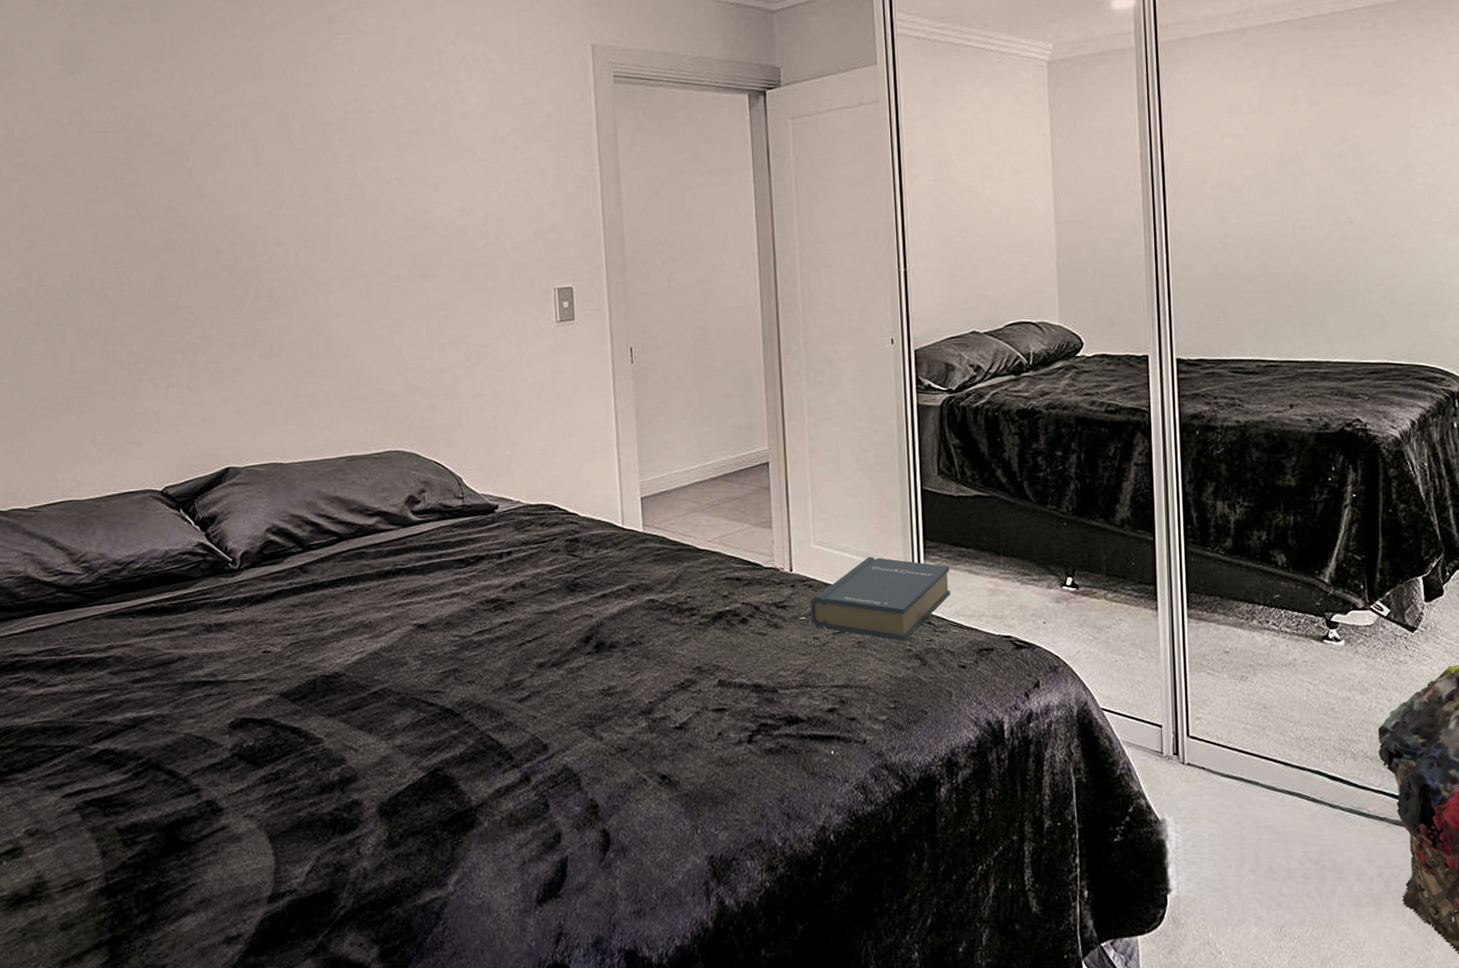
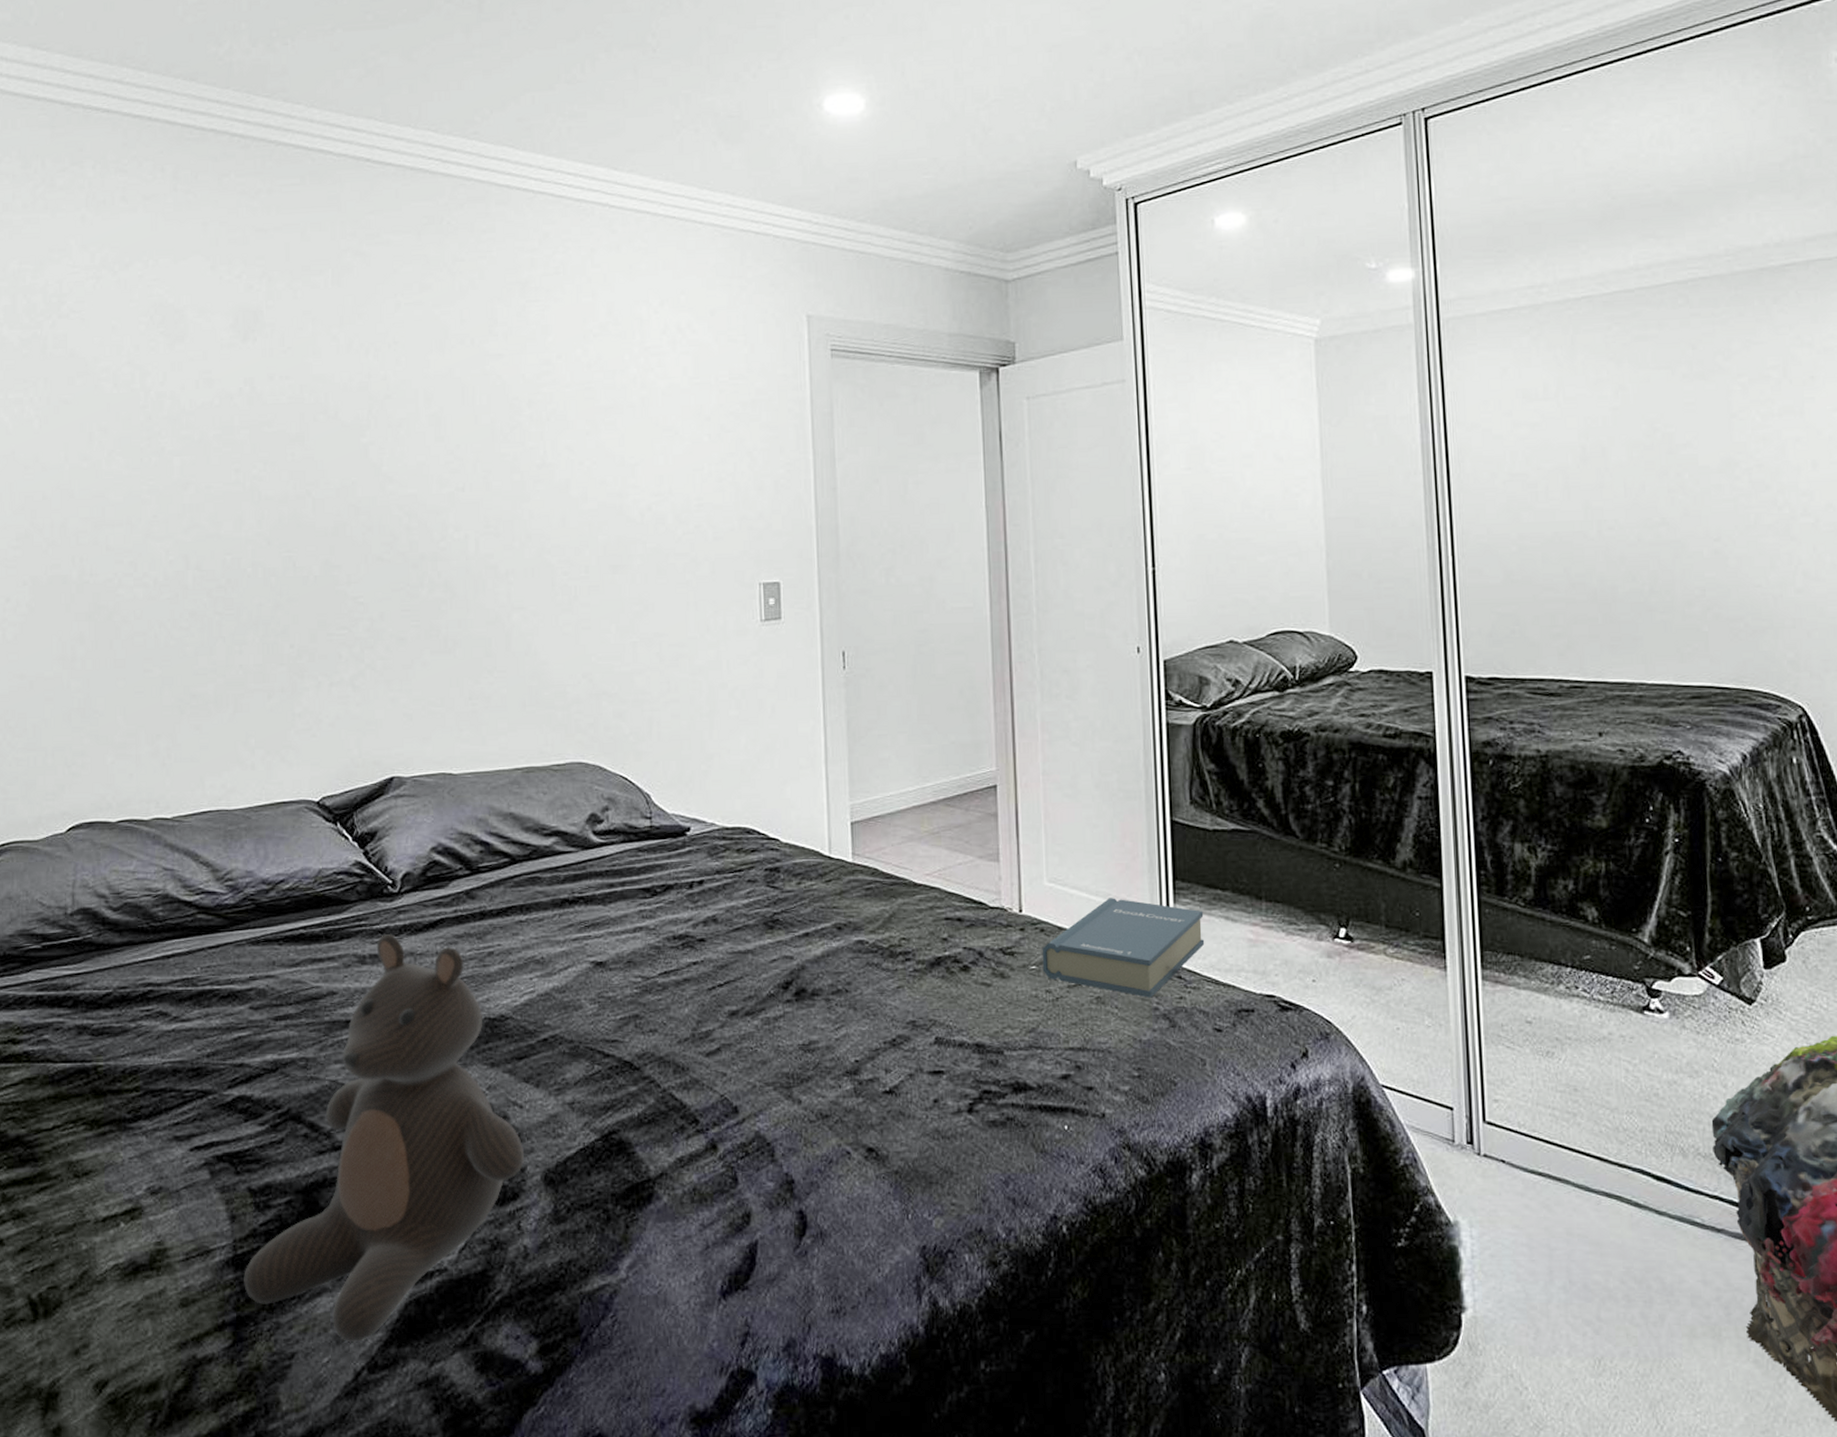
teddy bear: none [116,605,361,954] -> present [244,933,525,1342]

